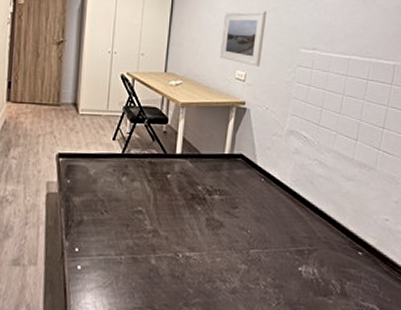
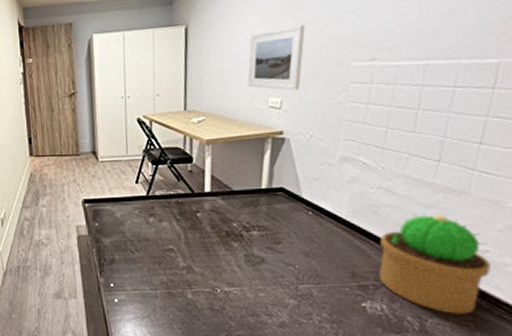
potted cactus: none [312,183,389,277] -> present [378,212,491,314]

